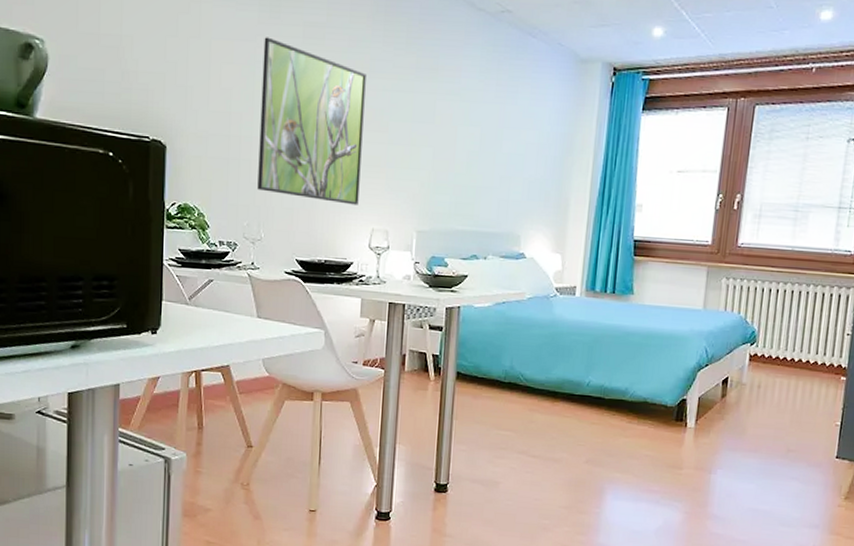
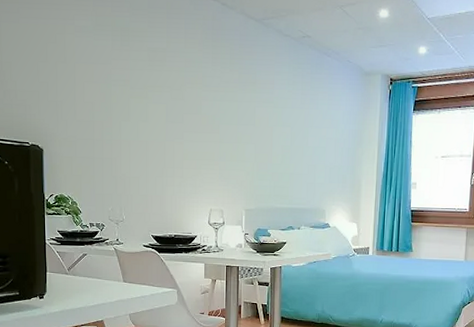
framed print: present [257,37,366,205] -> none [117,60,200,191]

